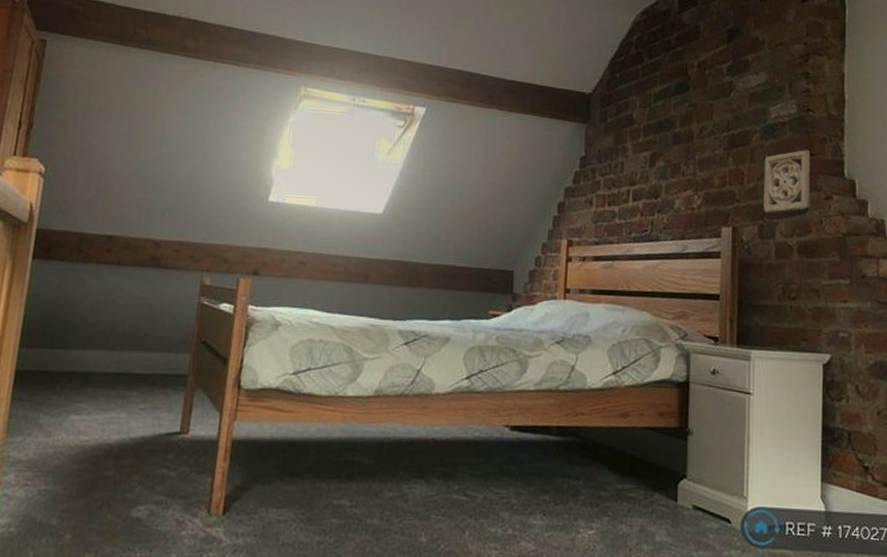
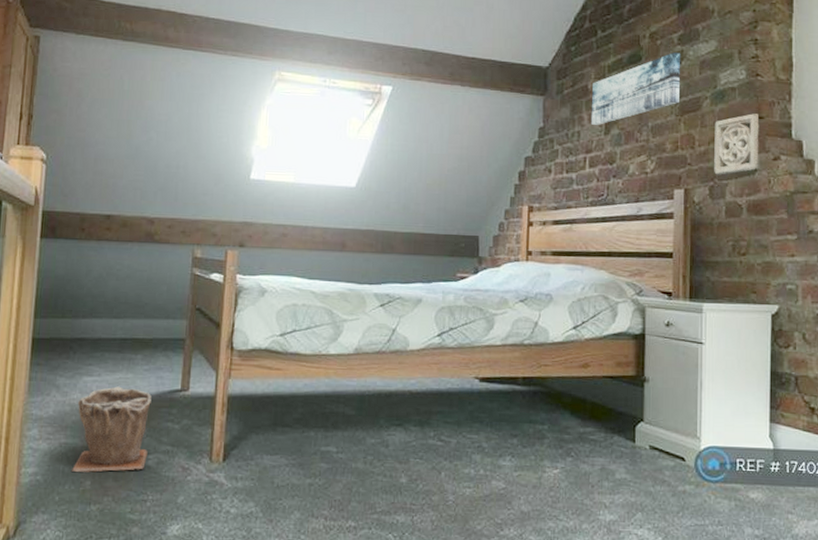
plant pot: none [49,427,146,525] -> present [71,386,152,472]
wall art: none [635,83,730,156] -> present [590,52,681,125]

